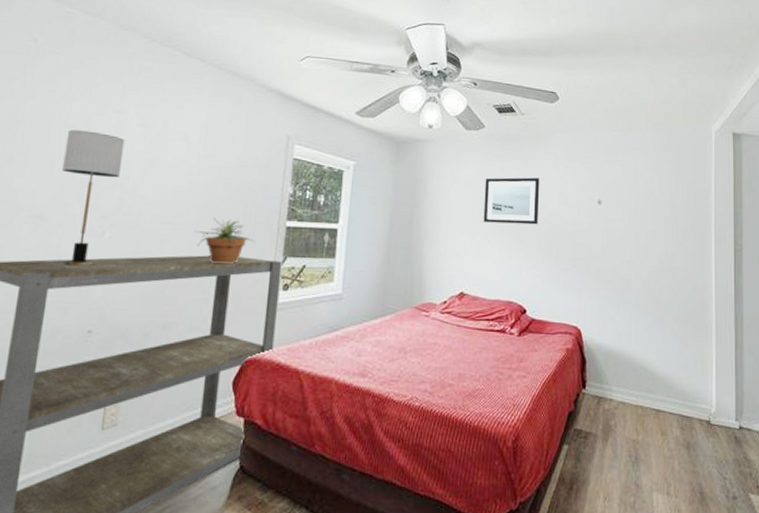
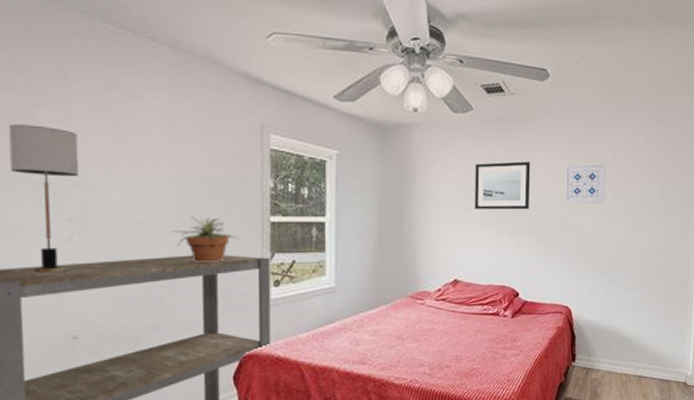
wall art: none [573,181,616,222] -> present [563,162,606,204]

